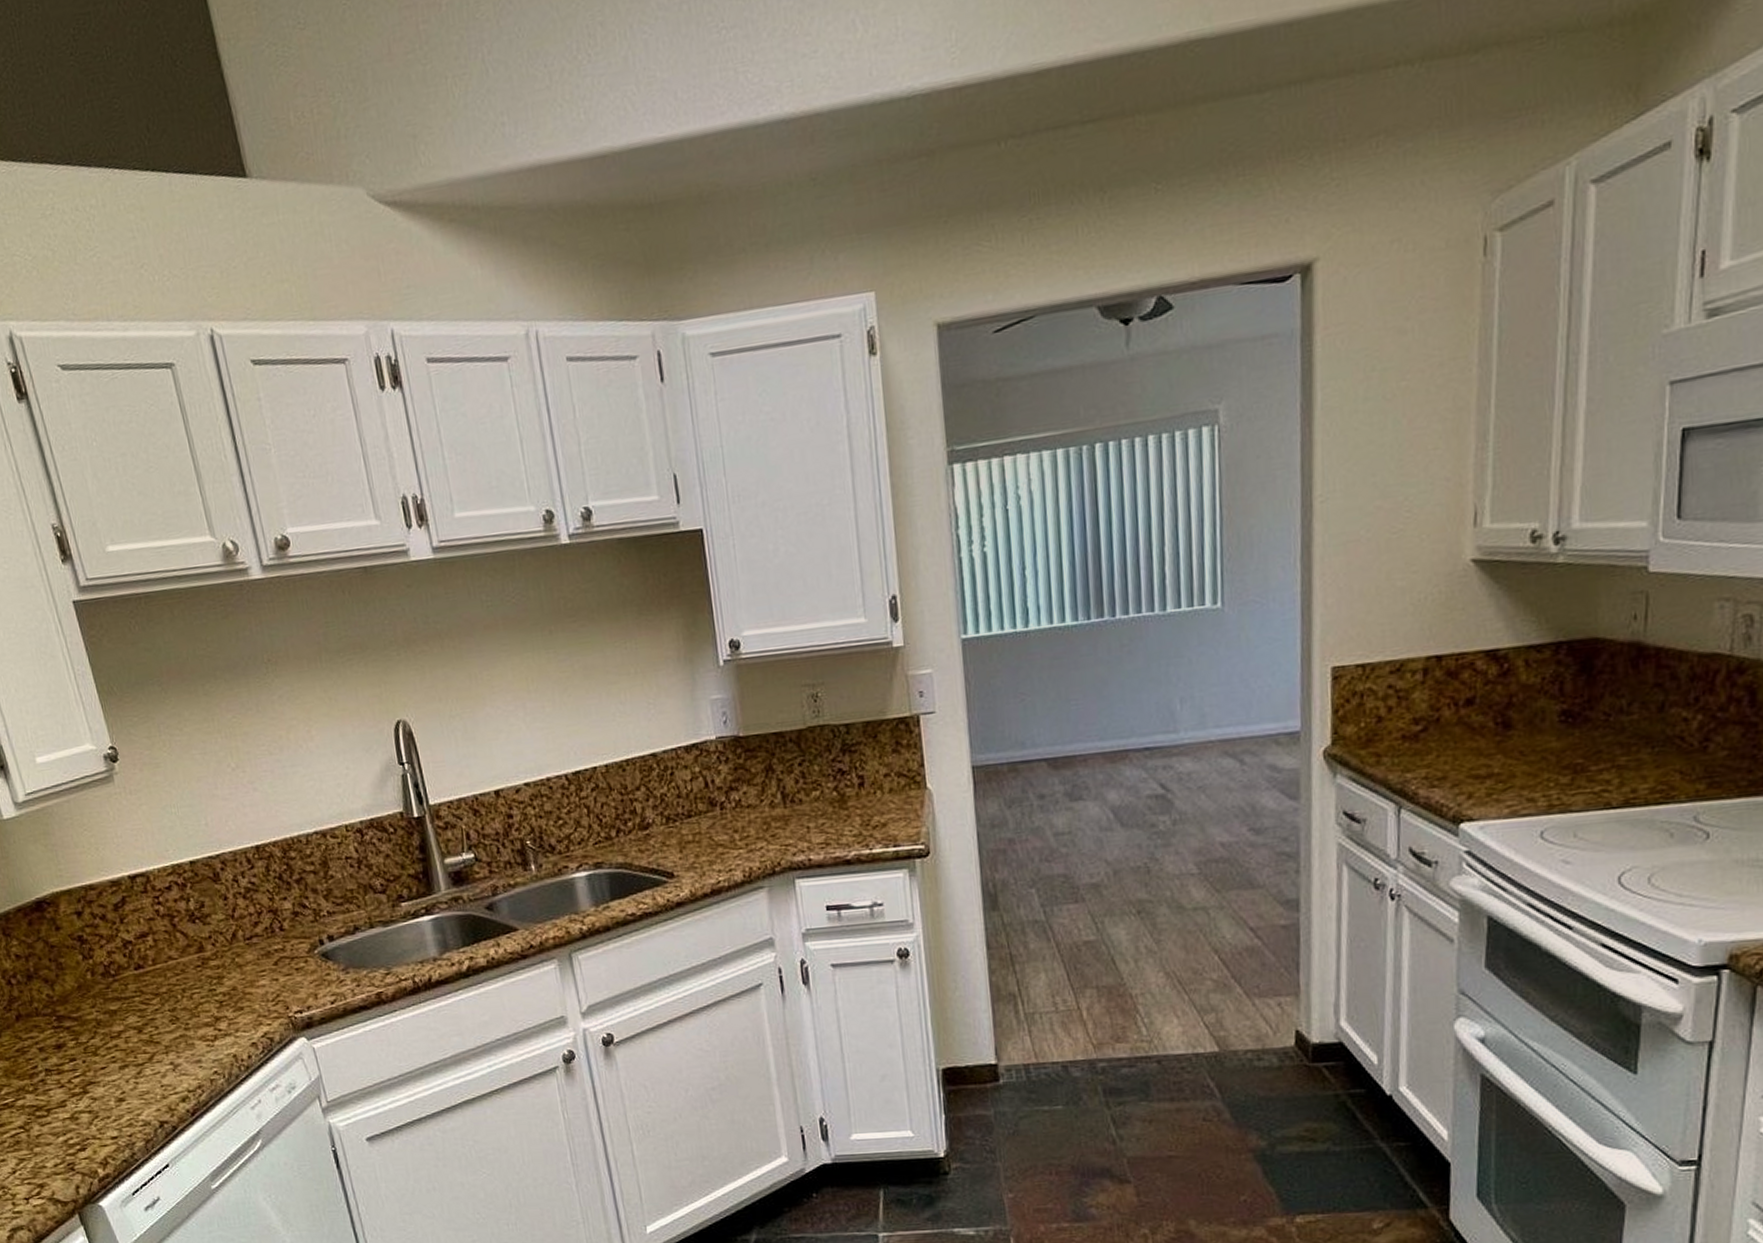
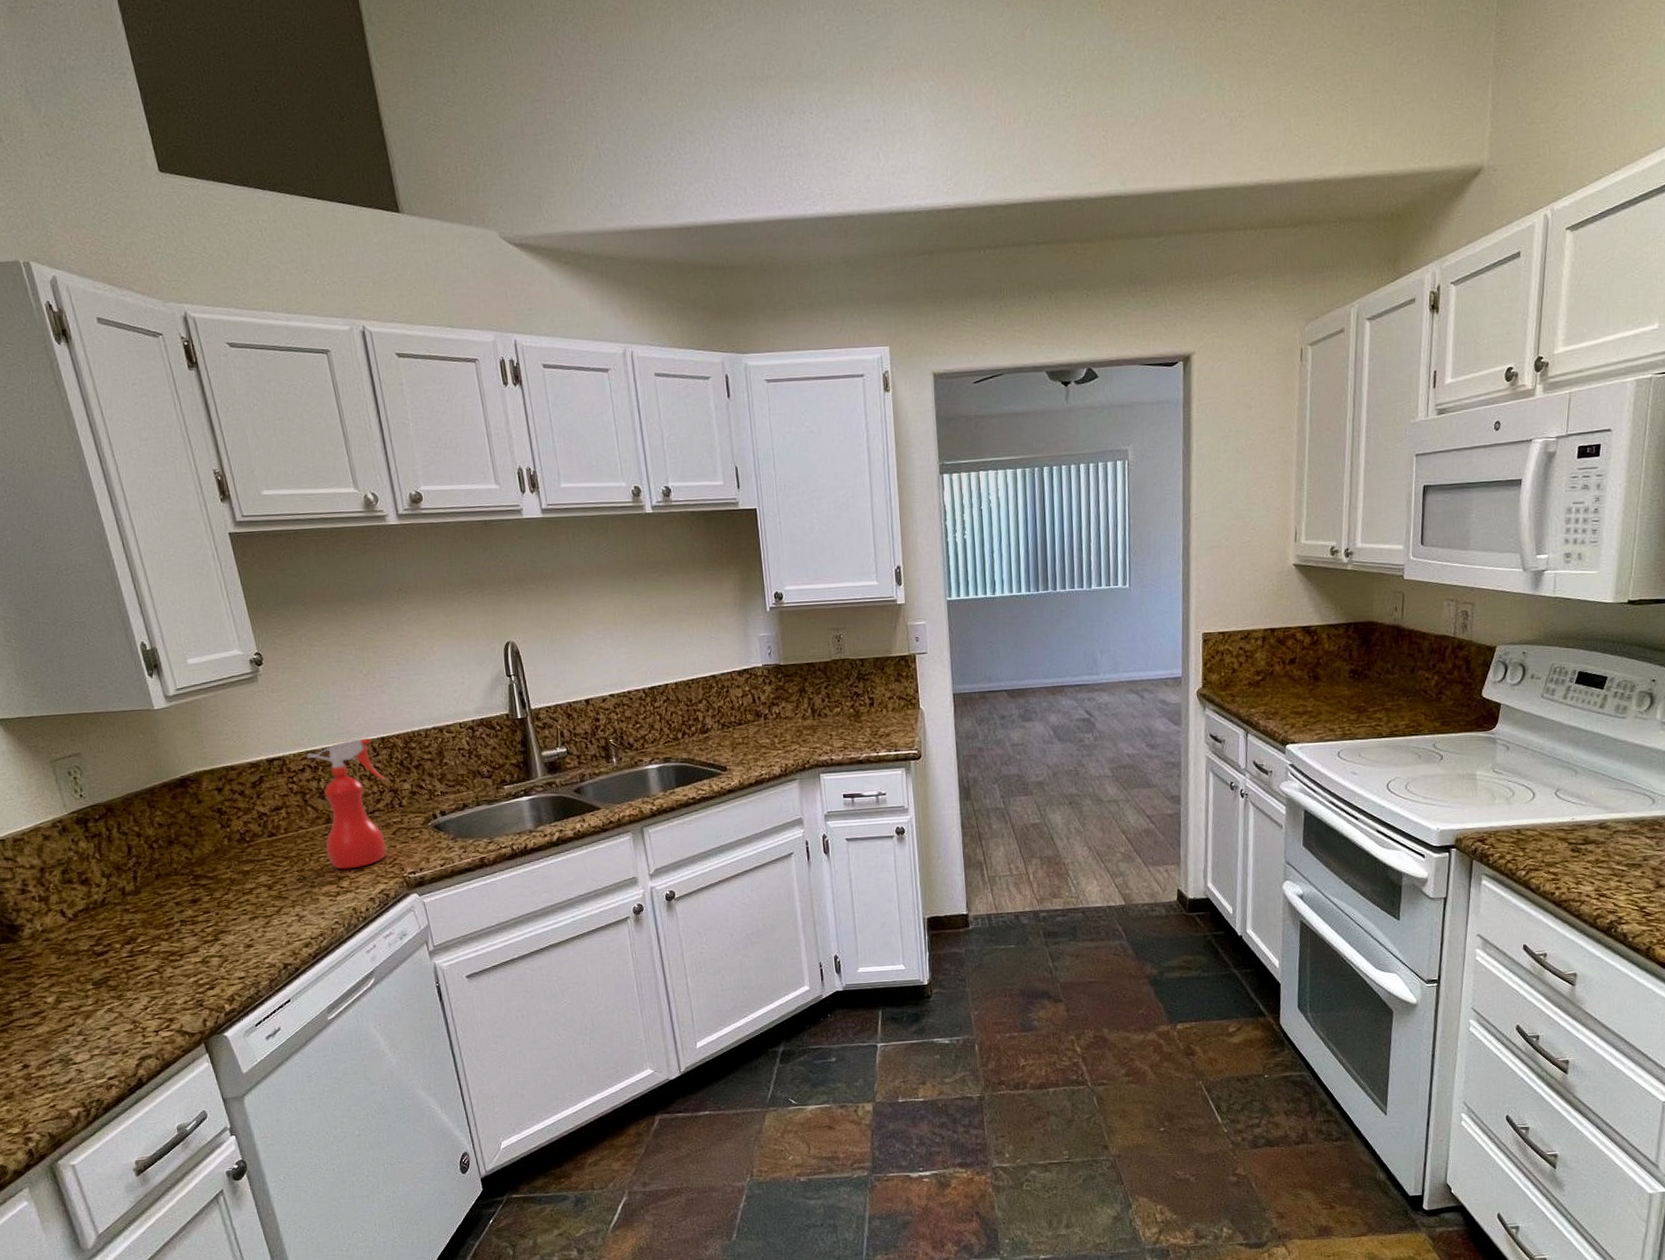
spray bottle: none [171,846,268,1009] -> present [306,738,386,870]

